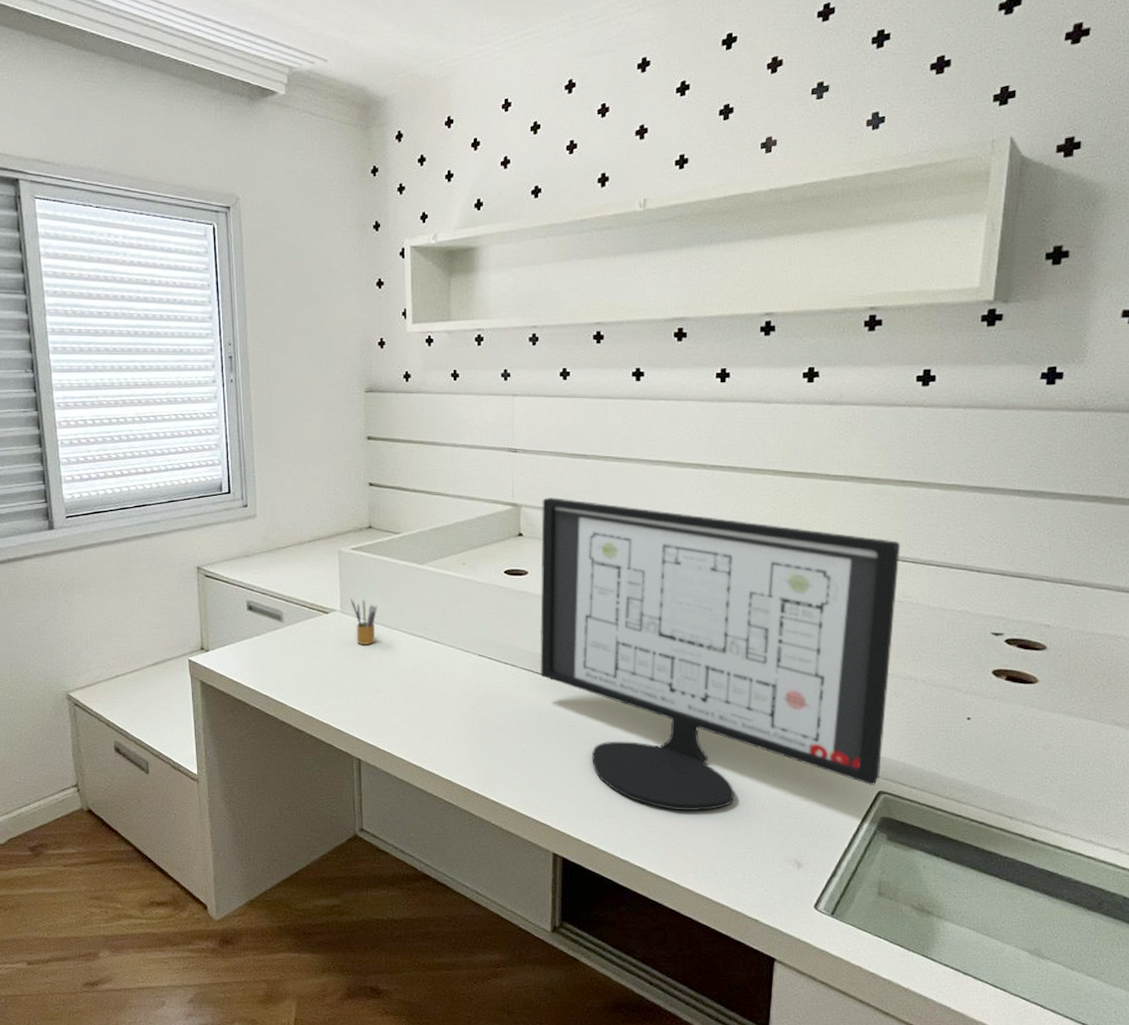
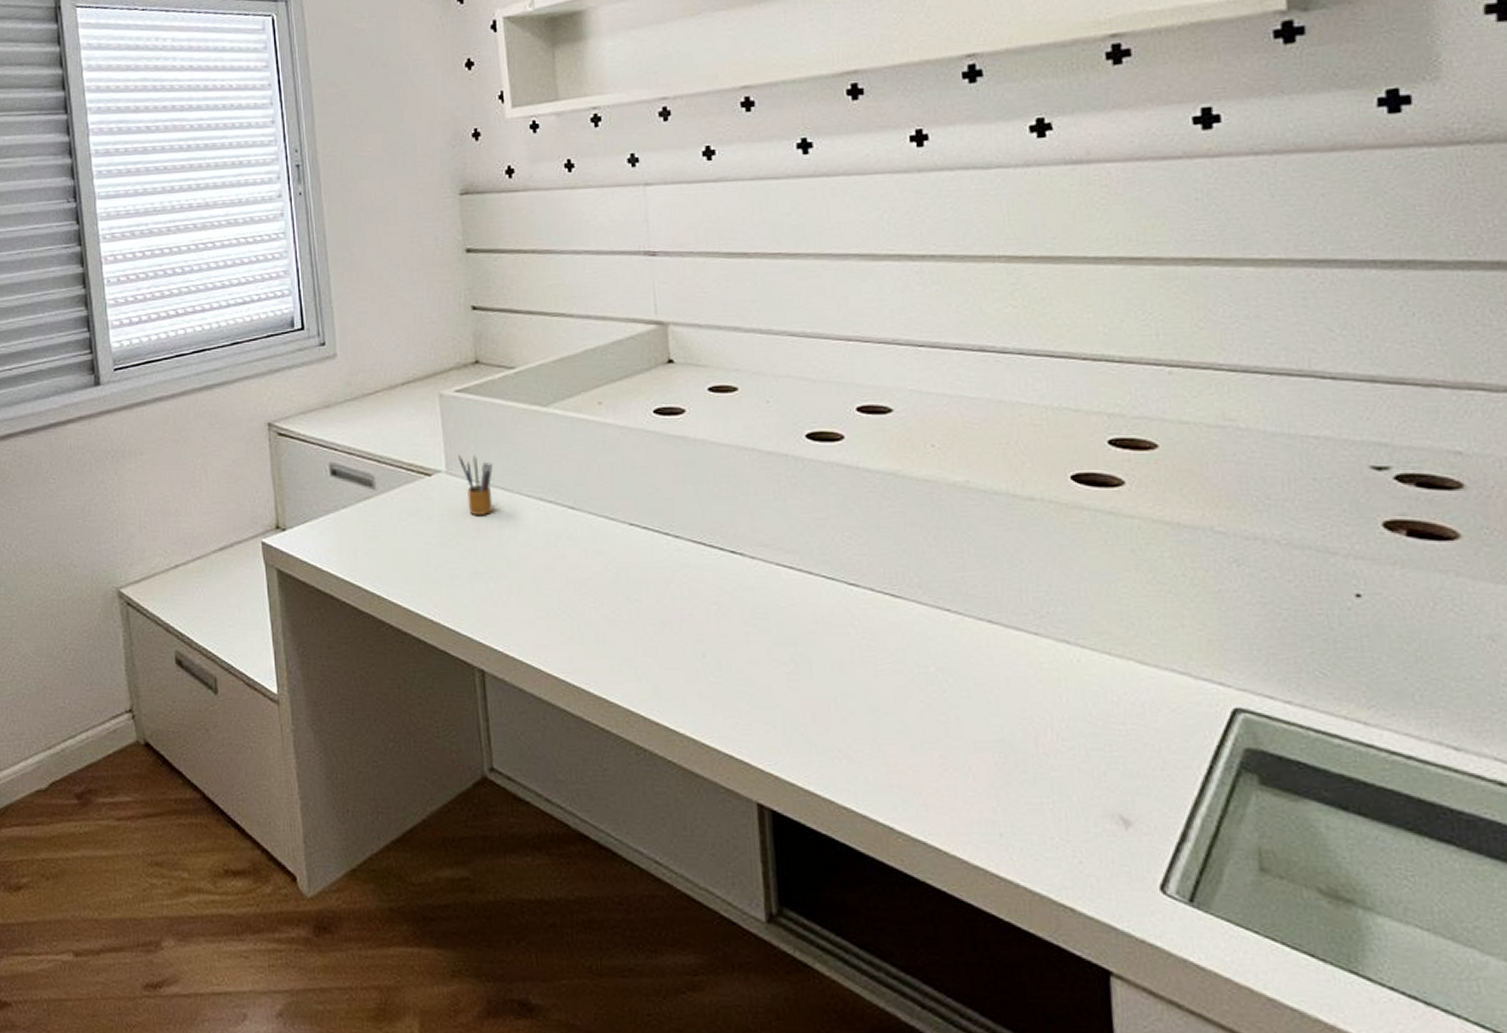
computer monitor: present [540,497,901,811] -> none [695,310,1232,741]

